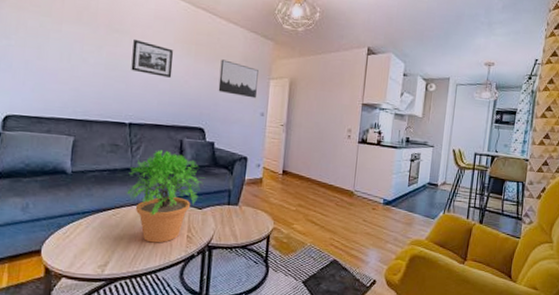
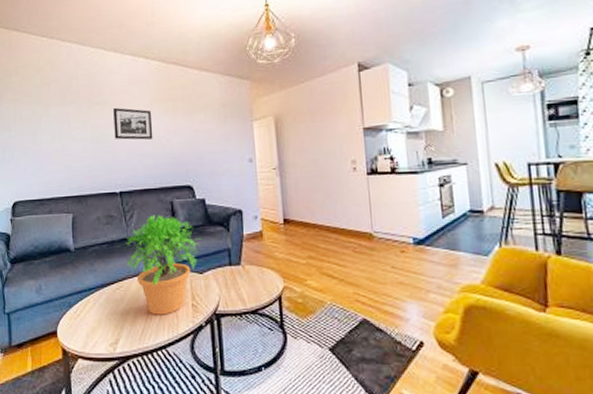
wall art: present [218,59,259,99] -> none [199,110,241,145]

